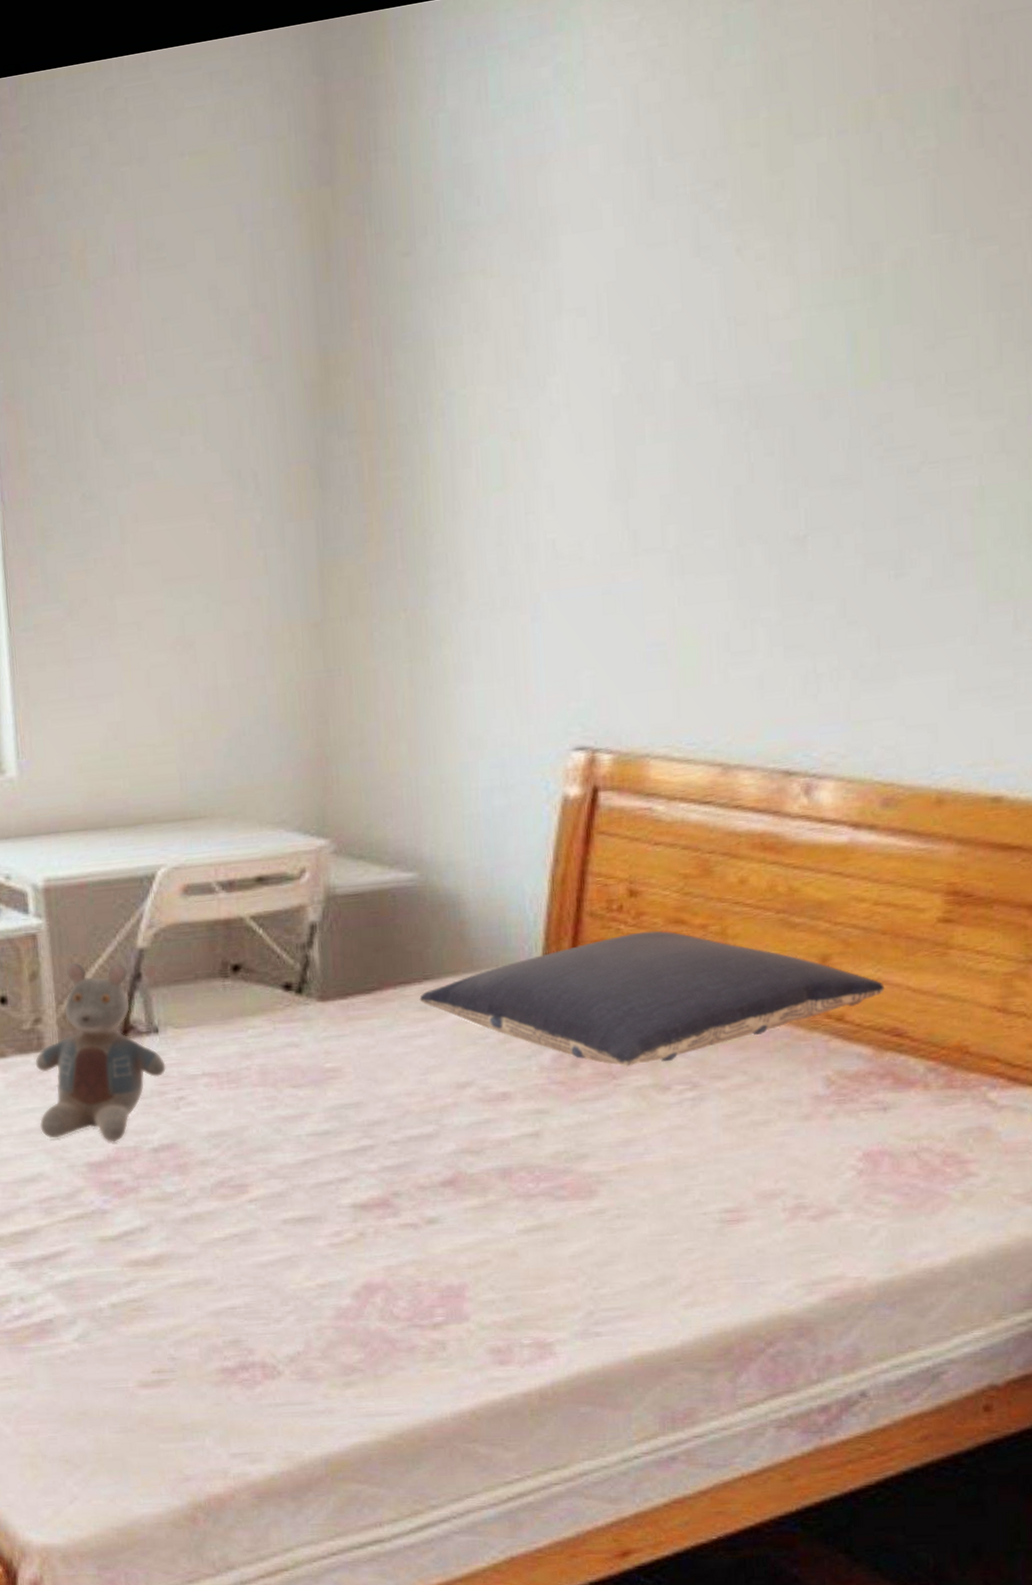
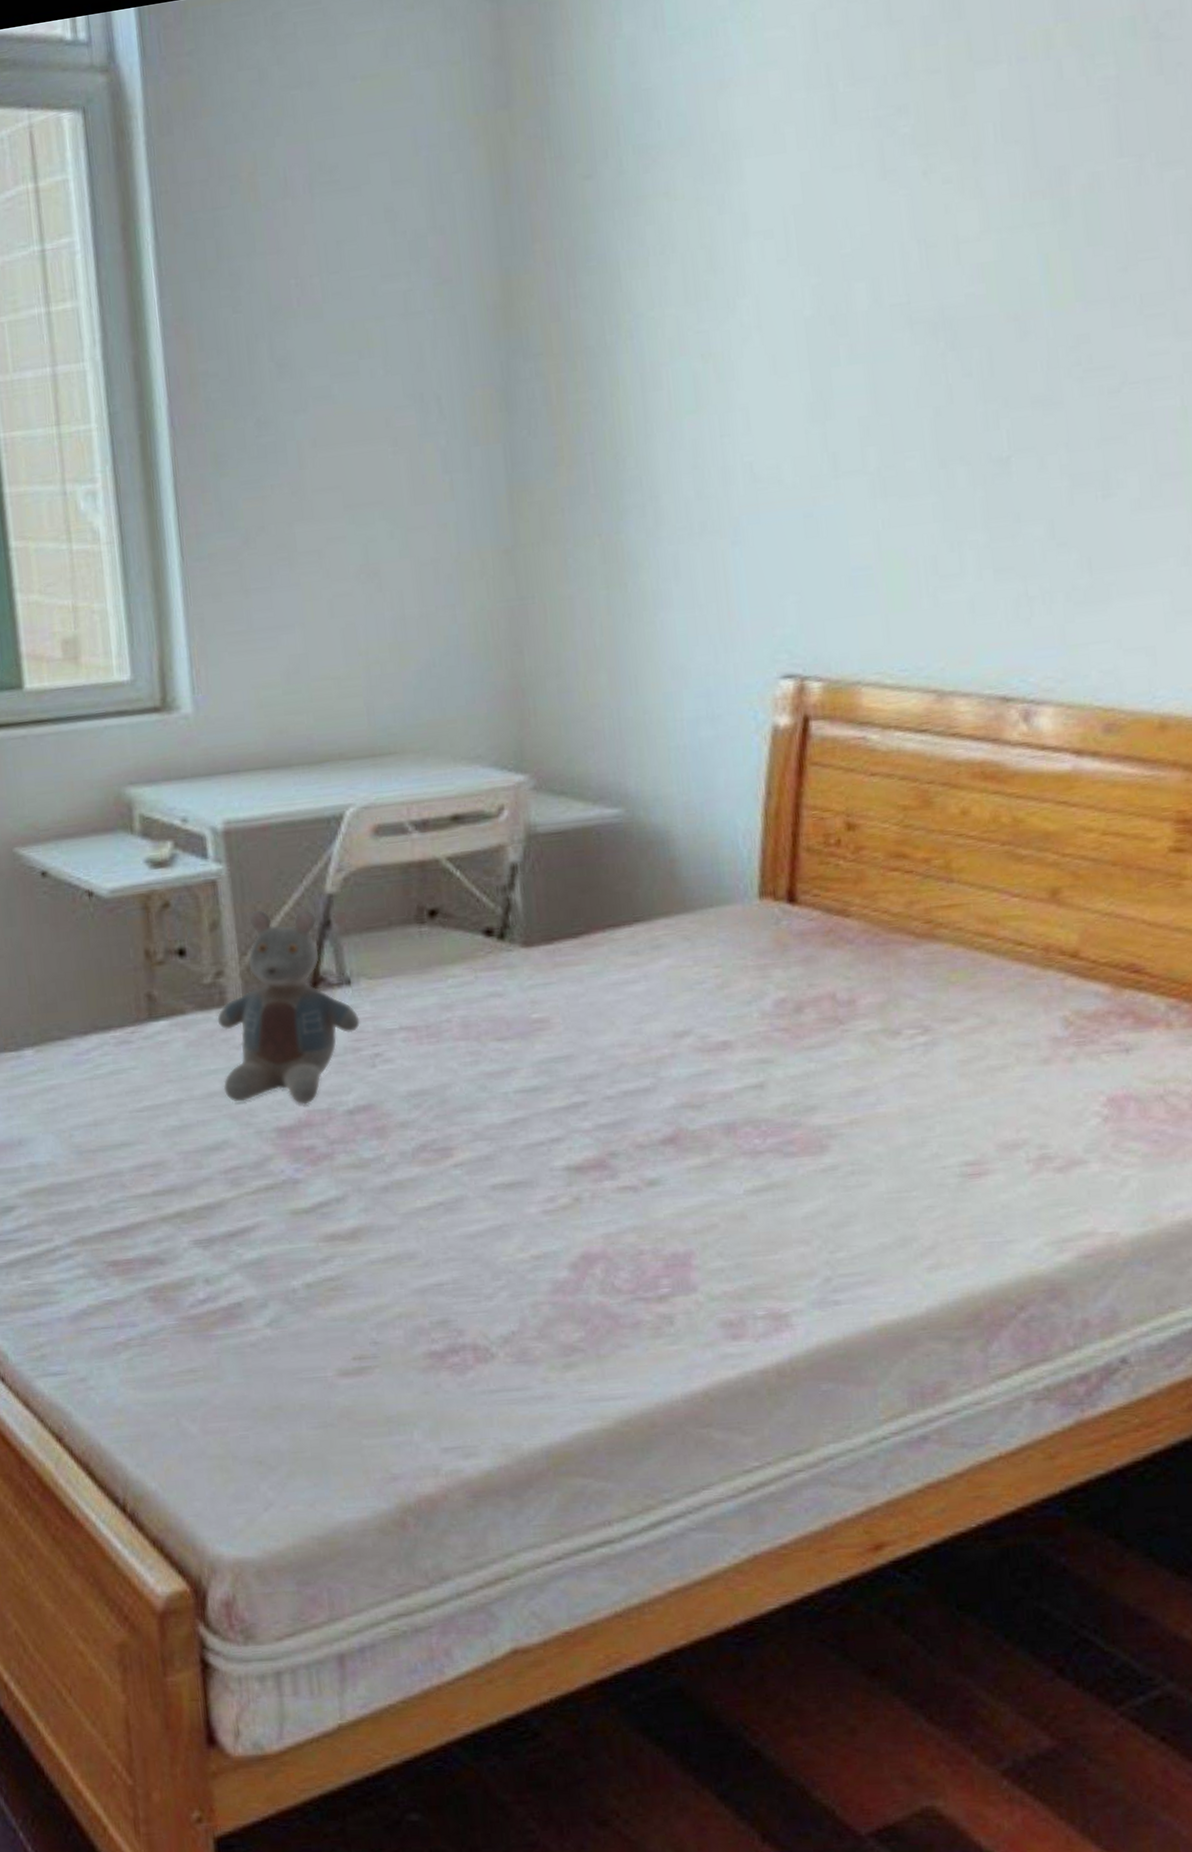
pillow: present [419,931,885,1067] -> none [630,866,1119,1011]

